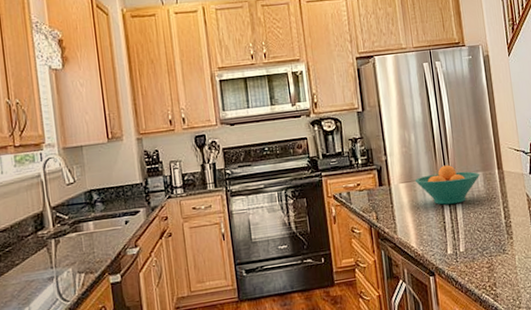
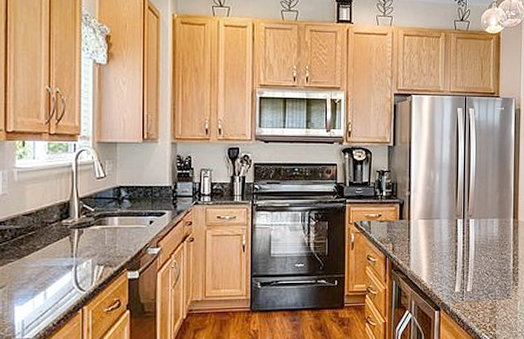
fruit bowl: present [415,164,480,205] -> none [434,208,496,246]

